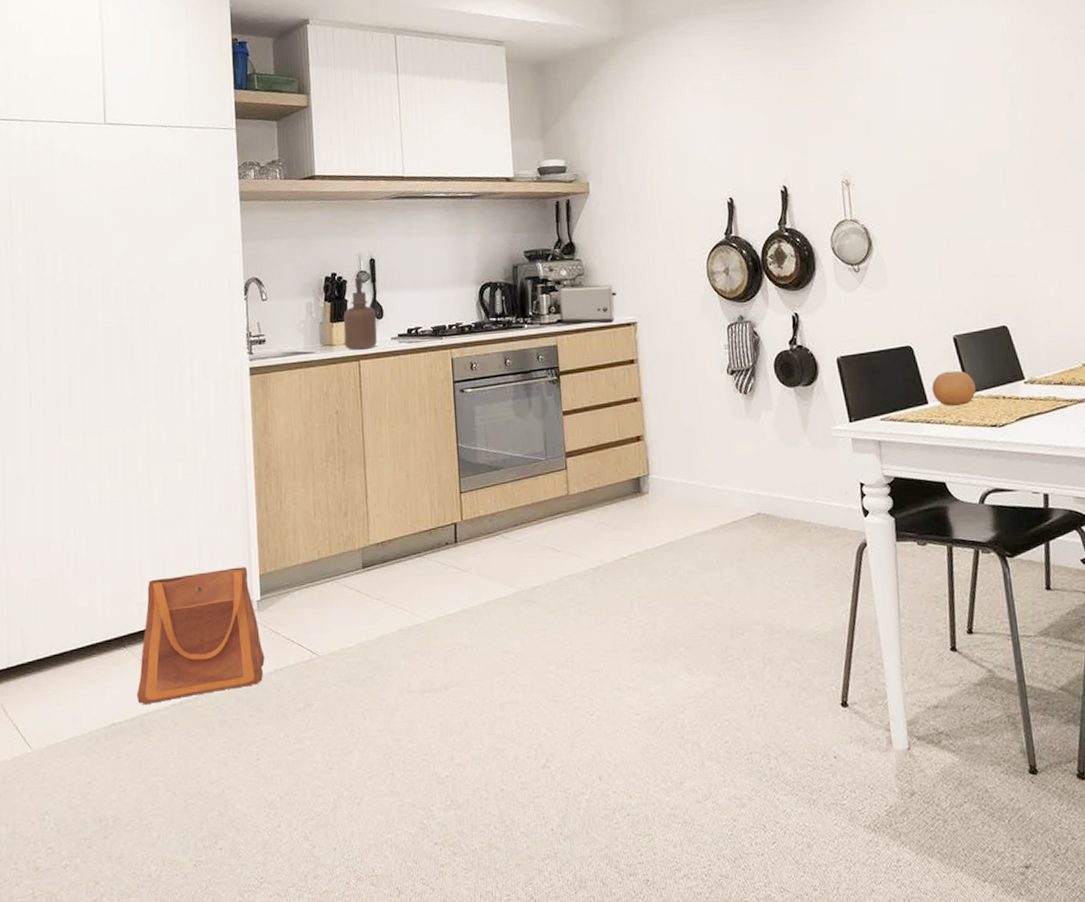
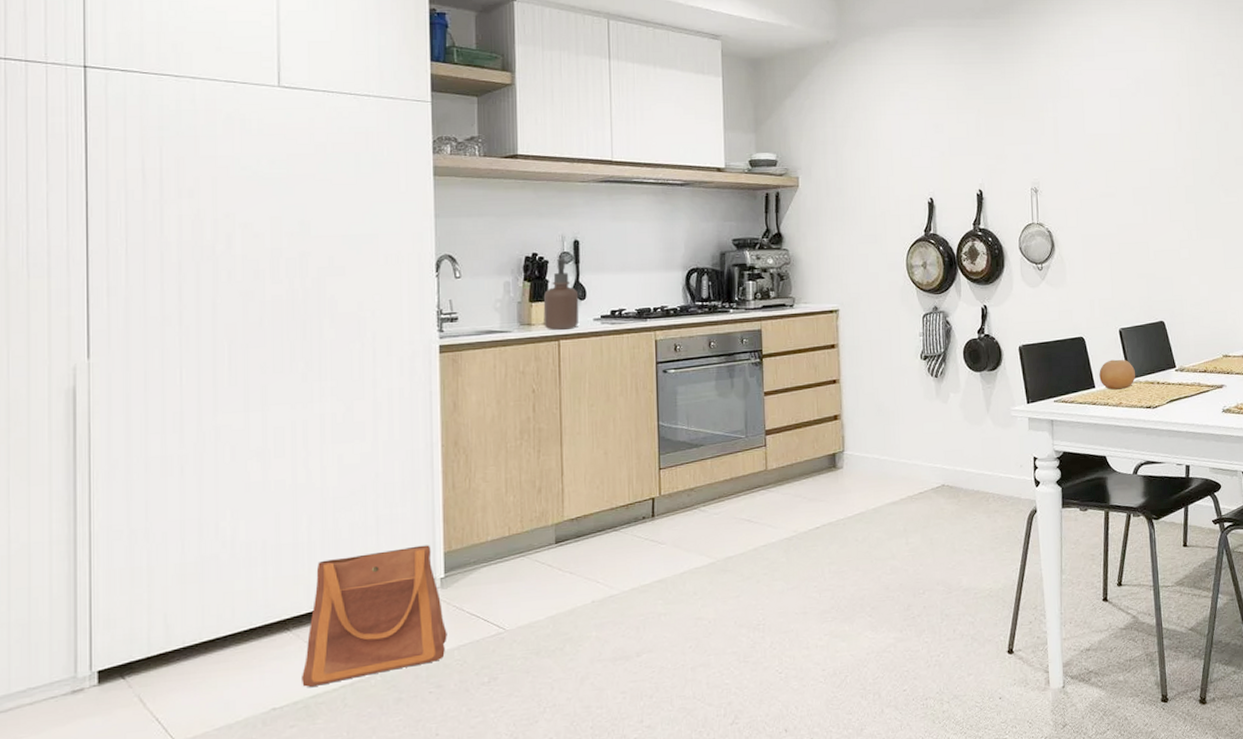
toaster: present [559,284,617,325] -> none [765,273,821,310]

